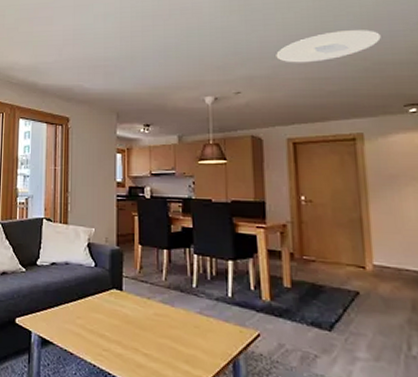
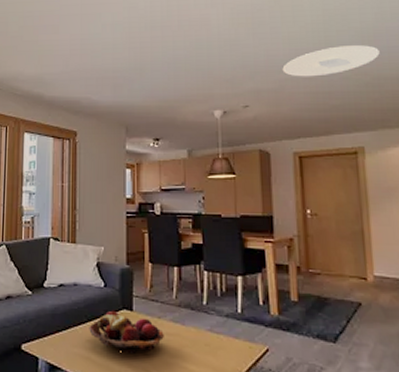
fruit basket: none [80,290,153,332] -> present [89,311,164,353]

